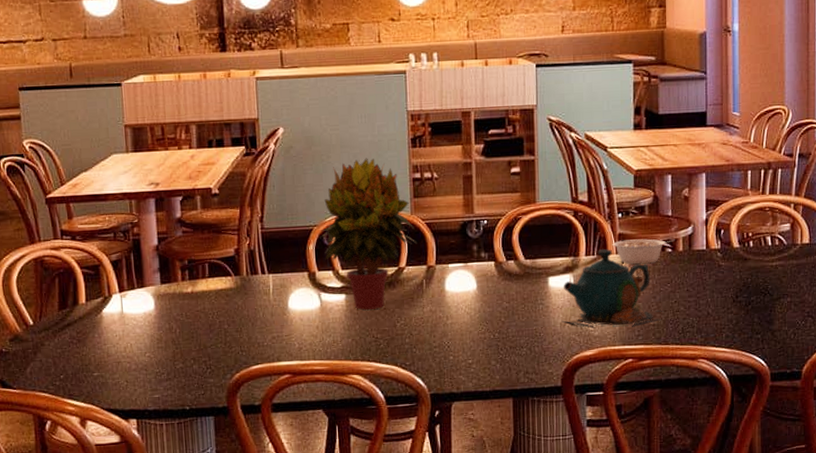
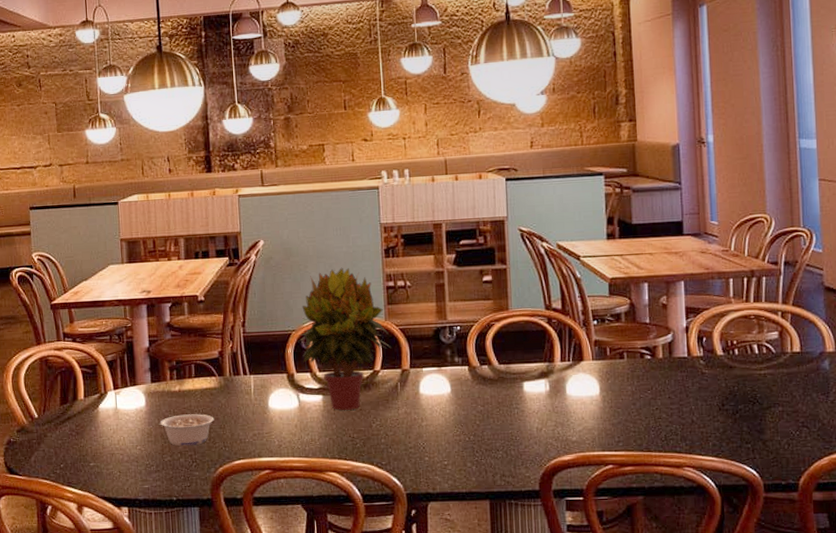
legume: none [169,317,230,352] -> present [159,414,214,447]
teapot: present [562,249,663,329] -> none [539,355,644,434]
legume: present [612,239,675,264] -> none [588,346,654,371]

